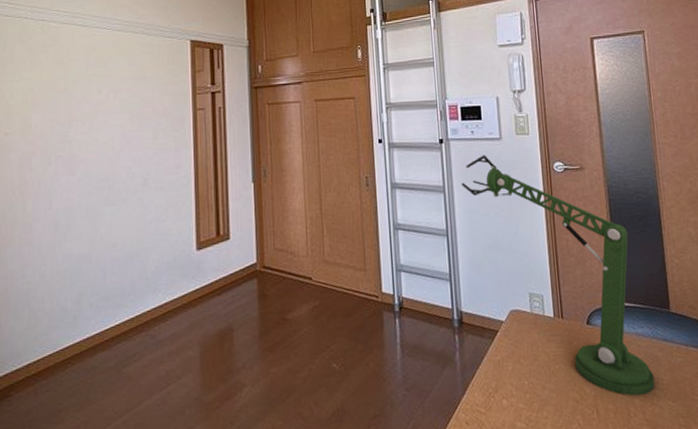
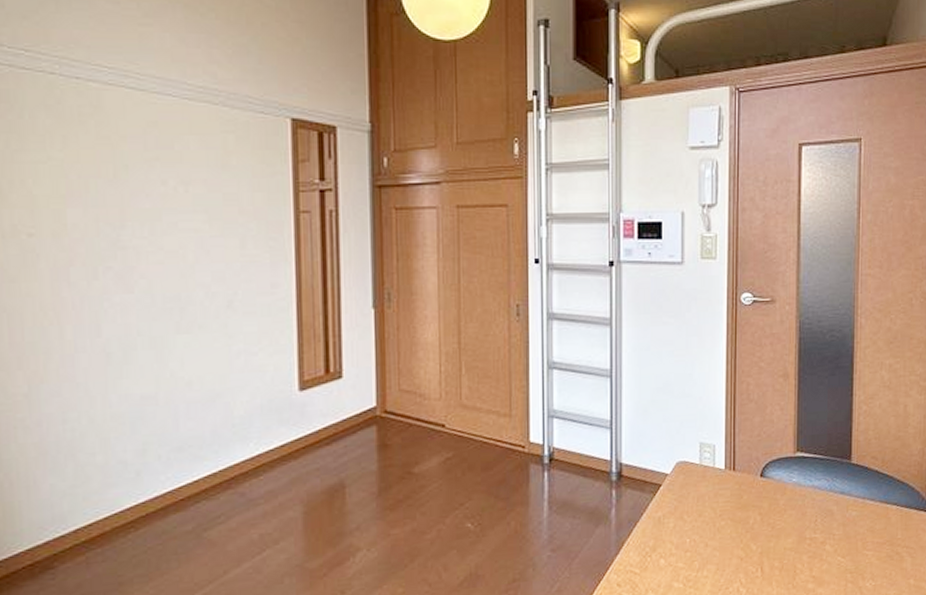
desk lamp: present [461,155,655,396] -> none [631,281,826,552]

